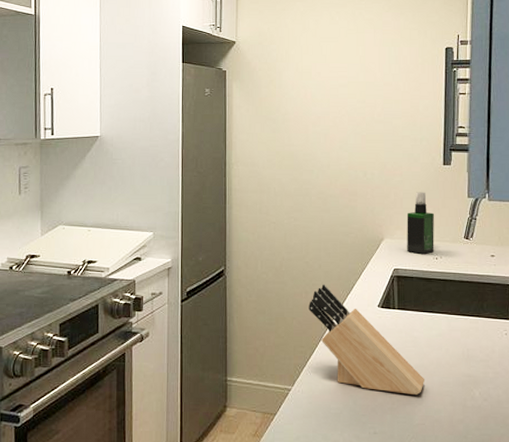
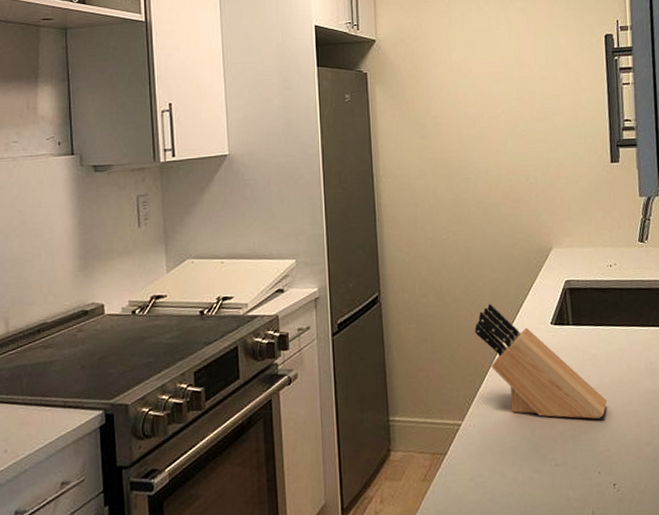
spray bottle: present [406,192,435,254] -> none [575,193,608,262]

